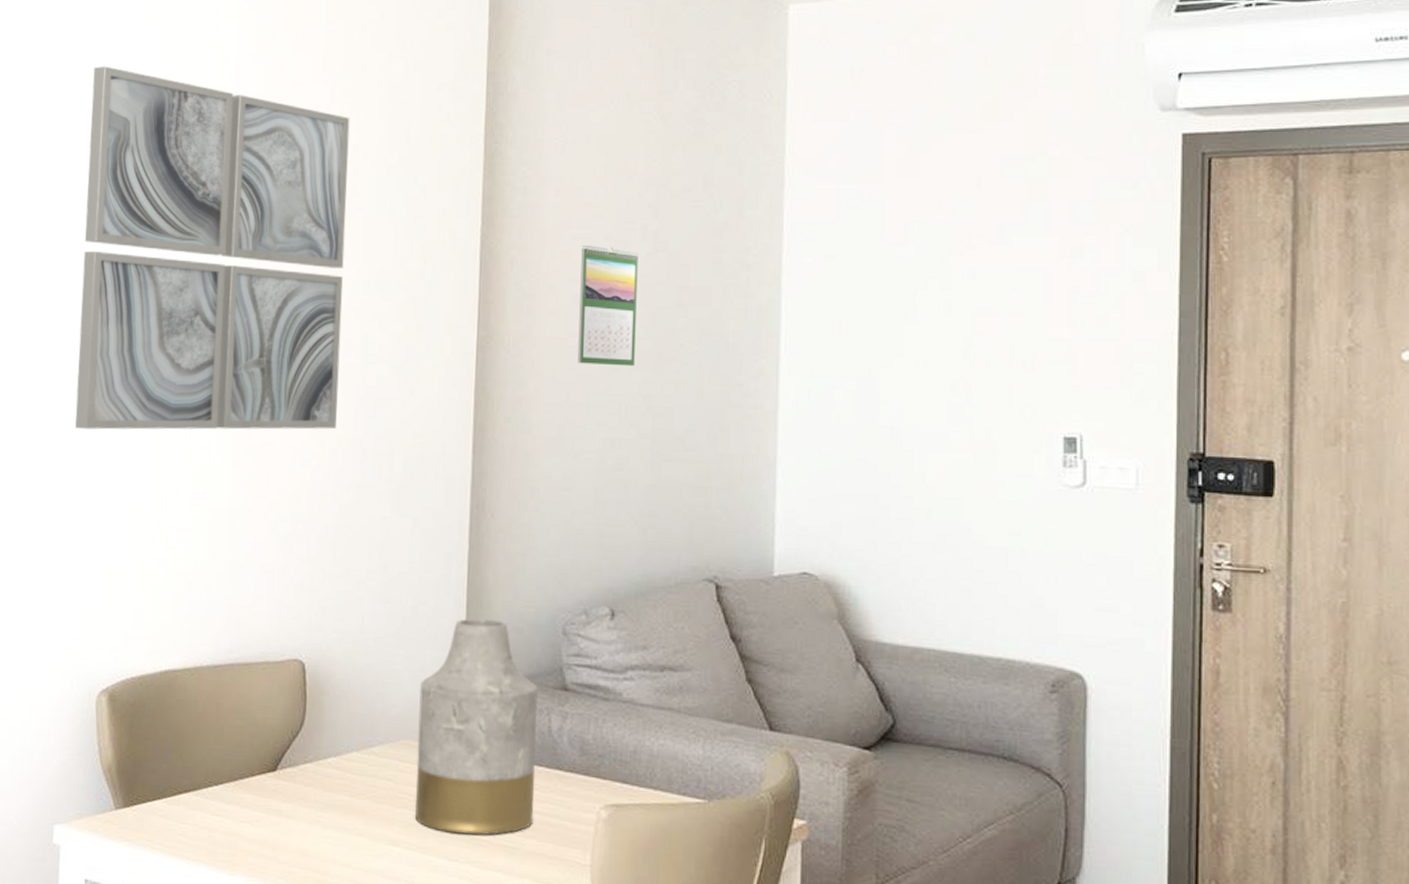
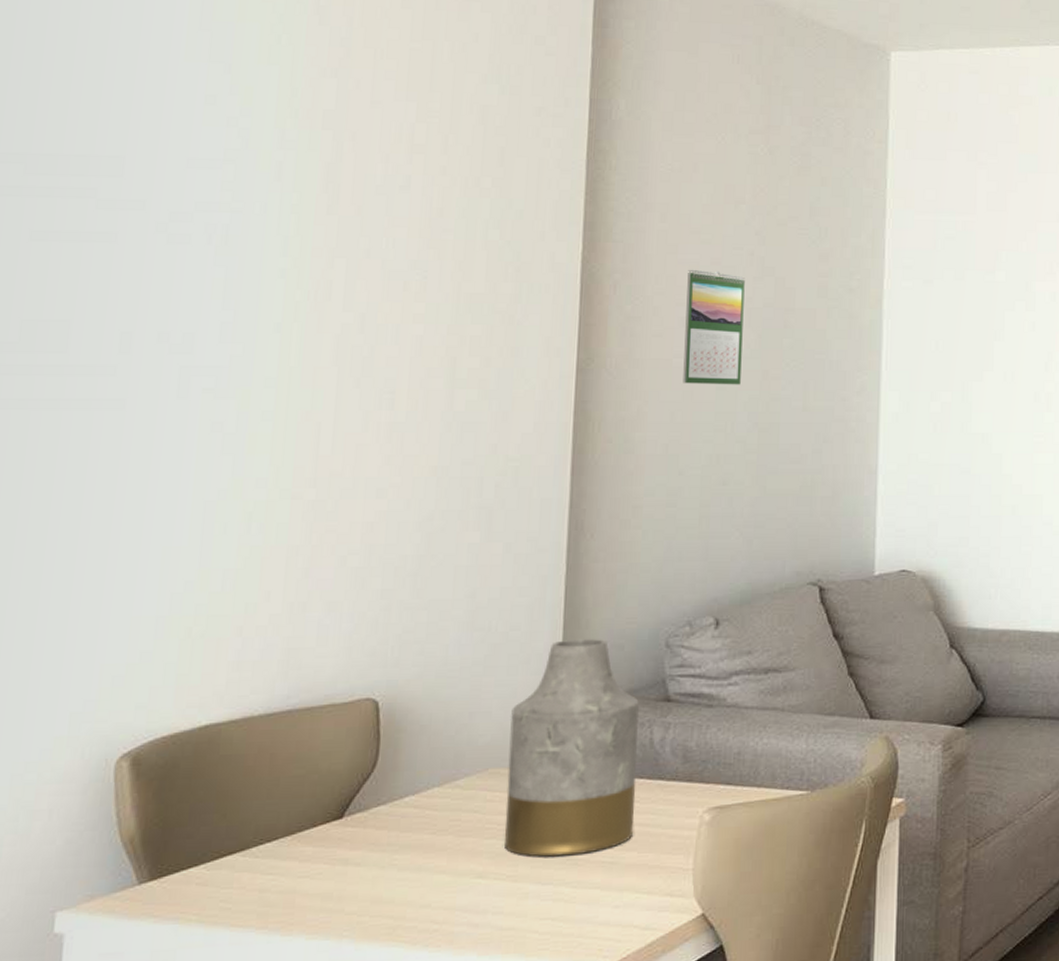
wall art: present [74,66,350,430] -> none [90,71,437,468]

